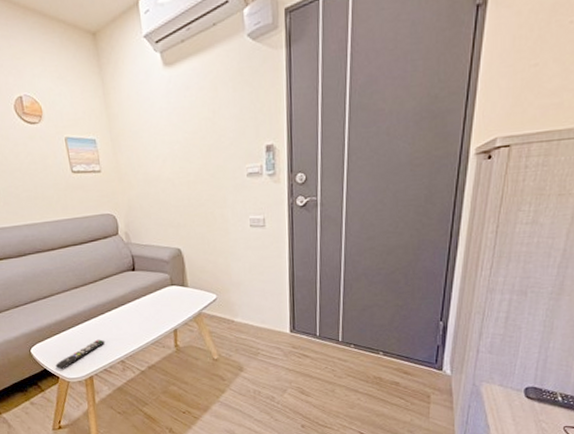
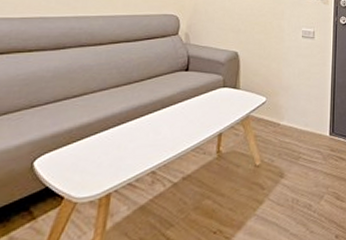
remote control: present [55,339,106,370] -> none [63,146,138,187]

